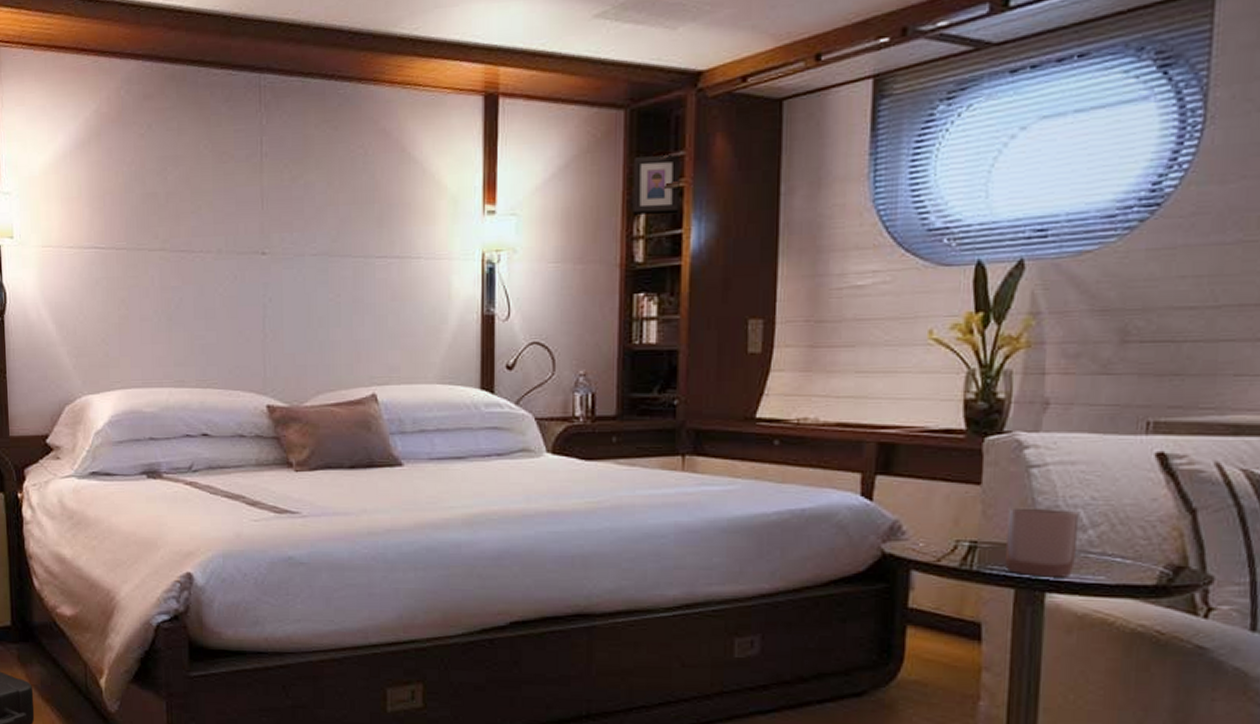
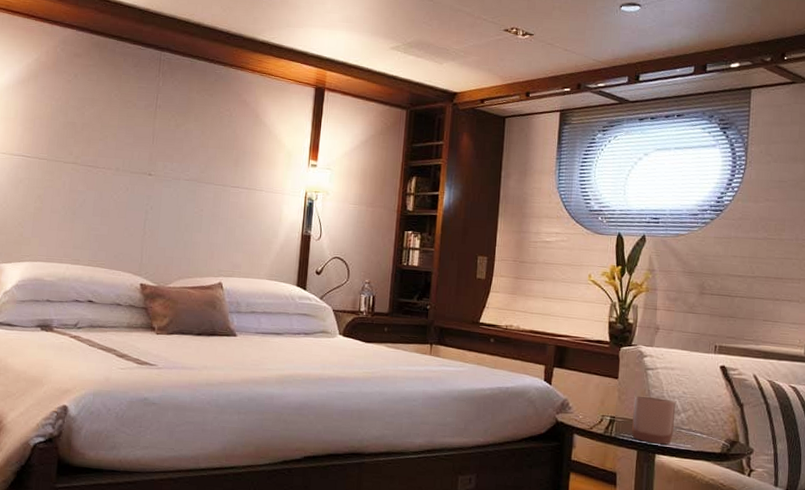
picture frame: present [633,155,680,215] -> none [407,141,440,182]

